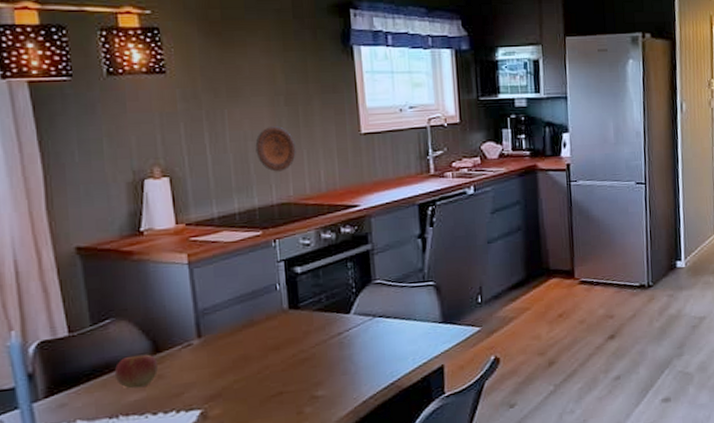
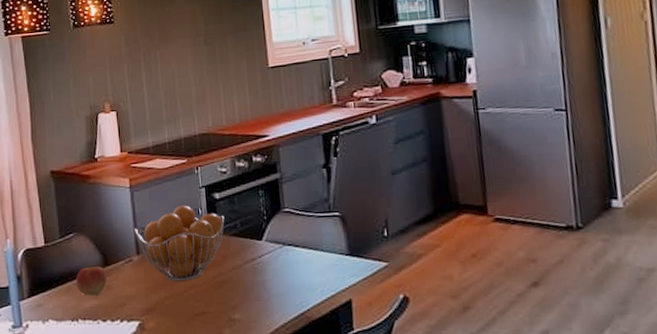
fruit basket: none [194,281,307,364] -> present [134,205,225,282]
decorative plate: present [255,126,296,172] -> none [181,64,214,105]

